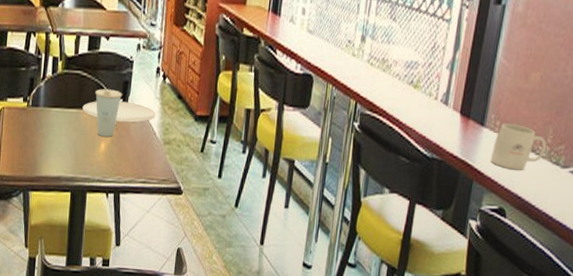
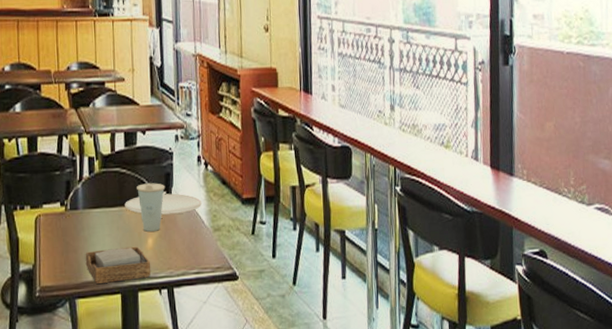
napkin holder: none [41,148,101,181] -> present [85,246,151,284]
mug: present [490,124,547,170] -> none [524,171,571,213]

